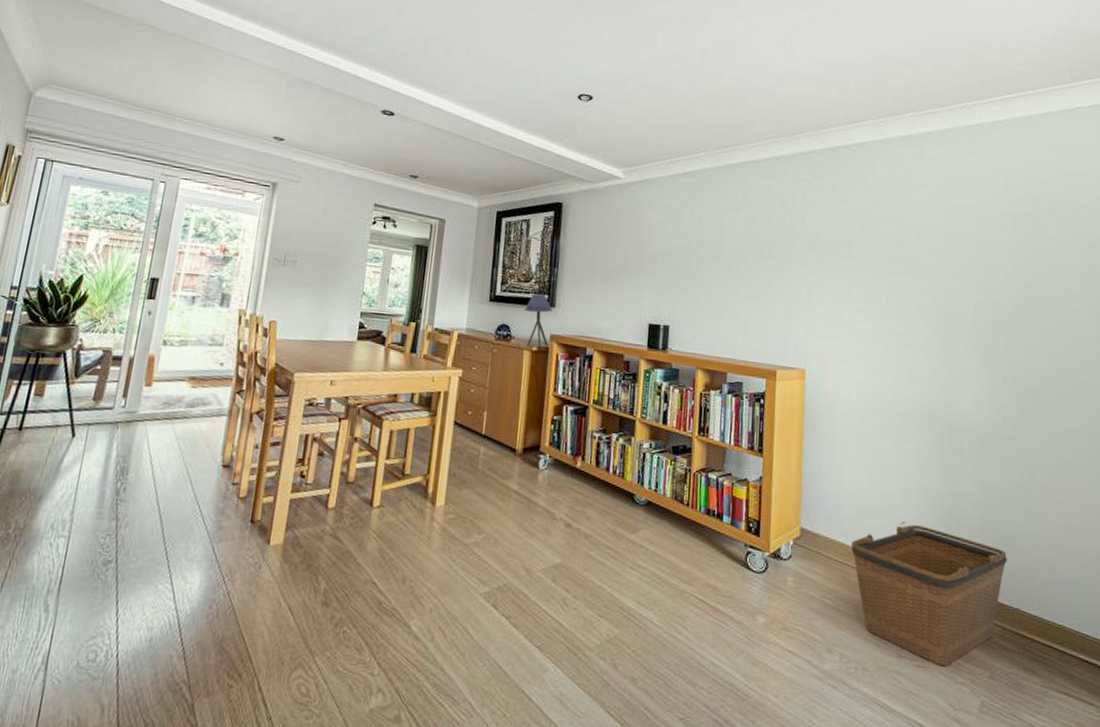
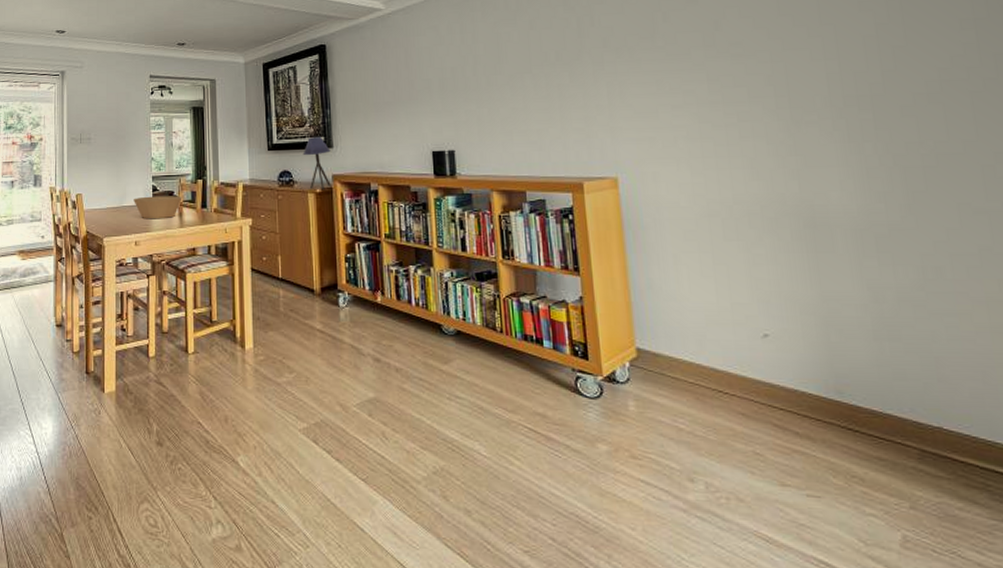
bowl: none [335,333,391,360] -> present [134,196,182,219]
bicycle basket: present [851,525,1007,667] -> none [702,337,916,496]

